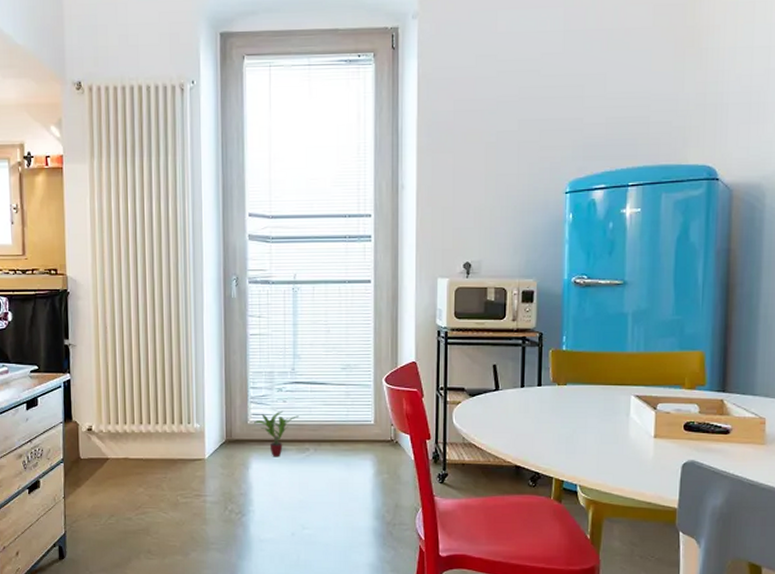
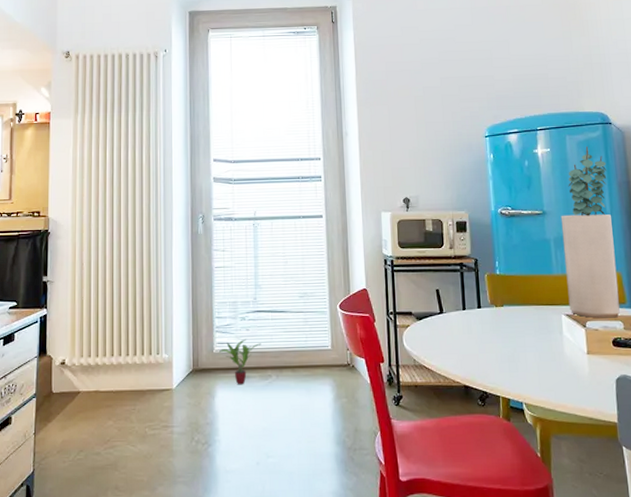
vase: none [640,206,706,401] -> present [560,146,620,319]

